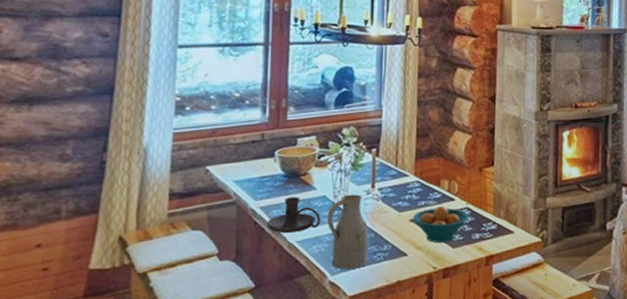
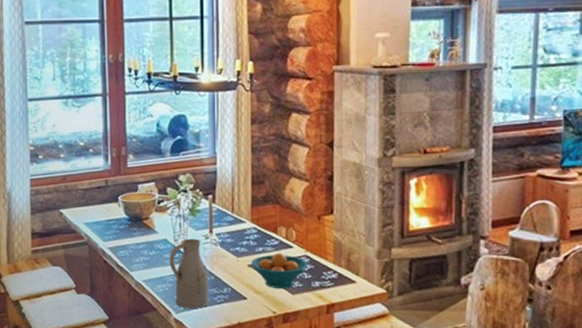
candle holder: present [266,197,320,233] -> none [115,239,163,272]

